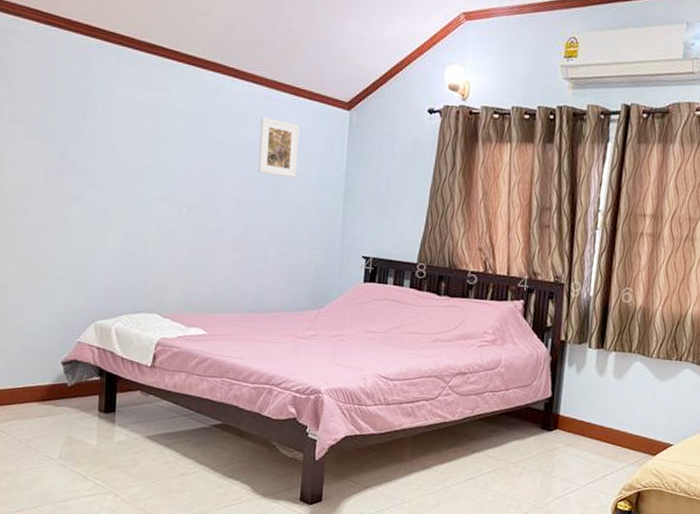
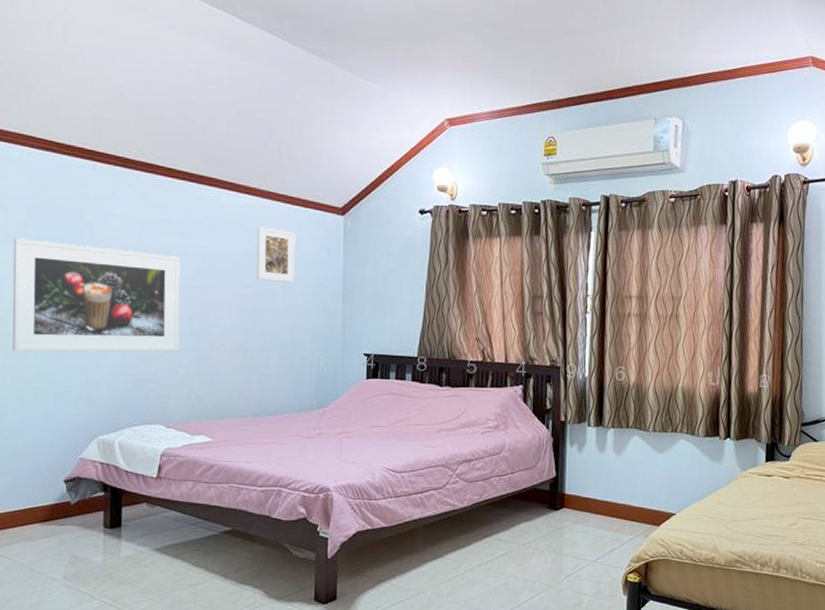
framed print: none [15,115,183,241] -> present [12,238,181,352]

